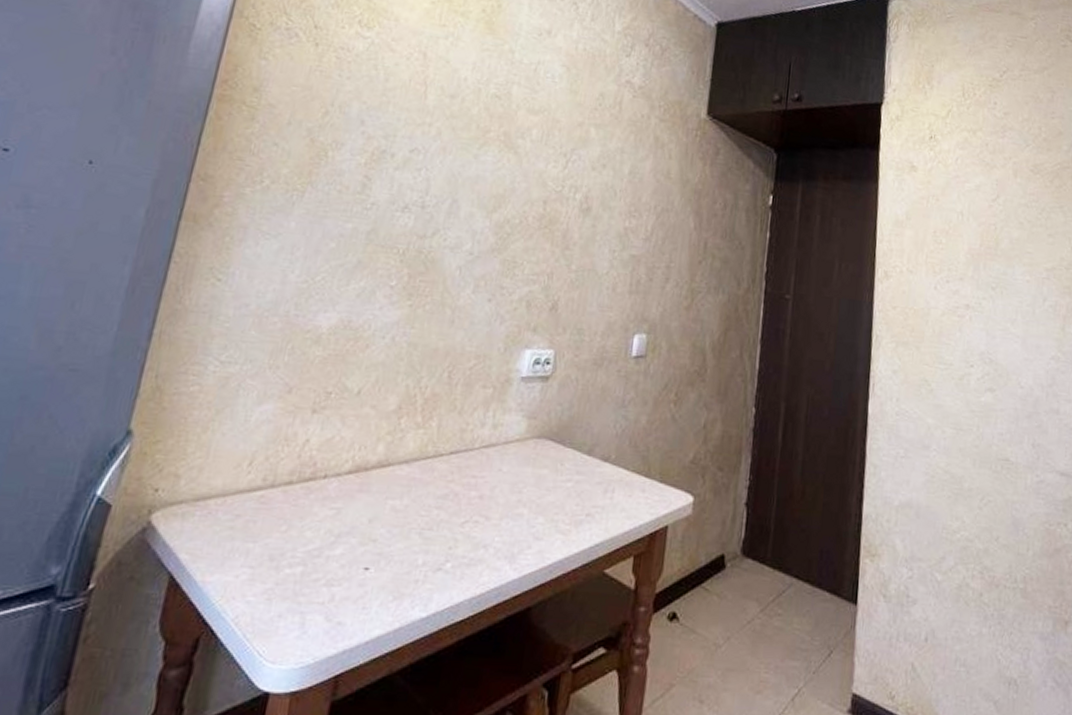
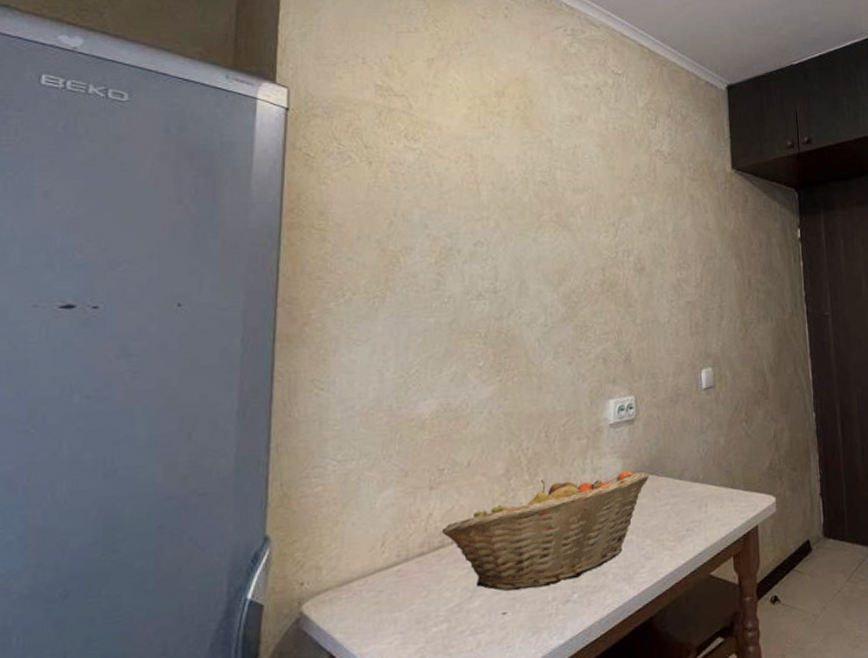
fruit basket: none [315,425,556,548] -> present [441,471,650,591]

